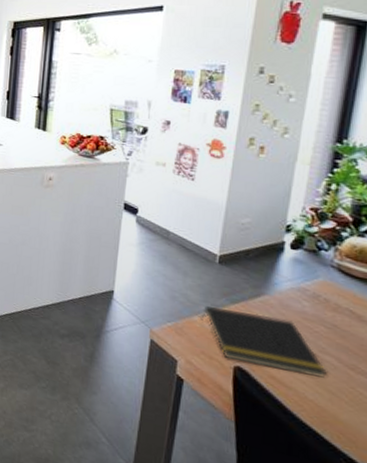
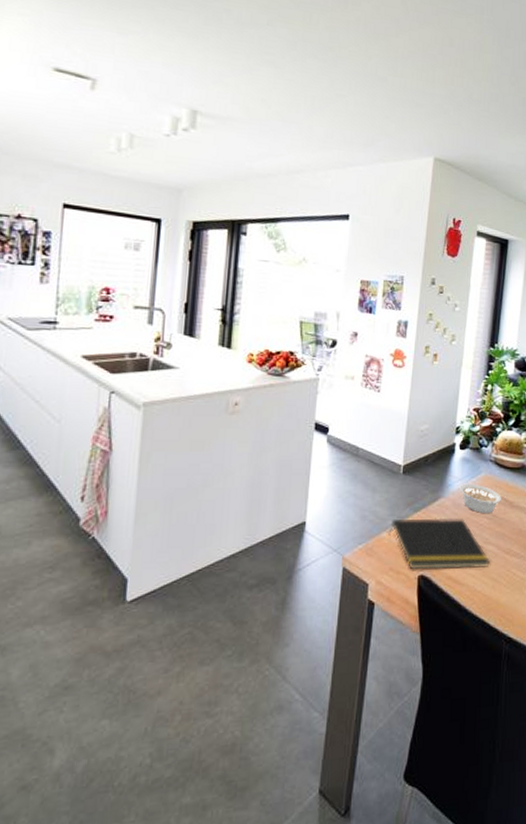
legume: none [288,285,346,323] -> present [459,483,501,514]

